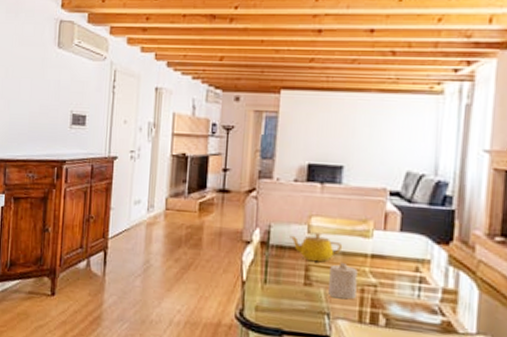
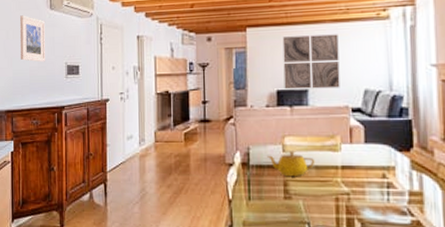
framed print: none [20,51,50,108] -> present [20,15,45,62]
wall art: none [317,104,384,168] -> present [282,34,340,90]
candle: present [328,262,358,300] -> none [306,175,332,209]

